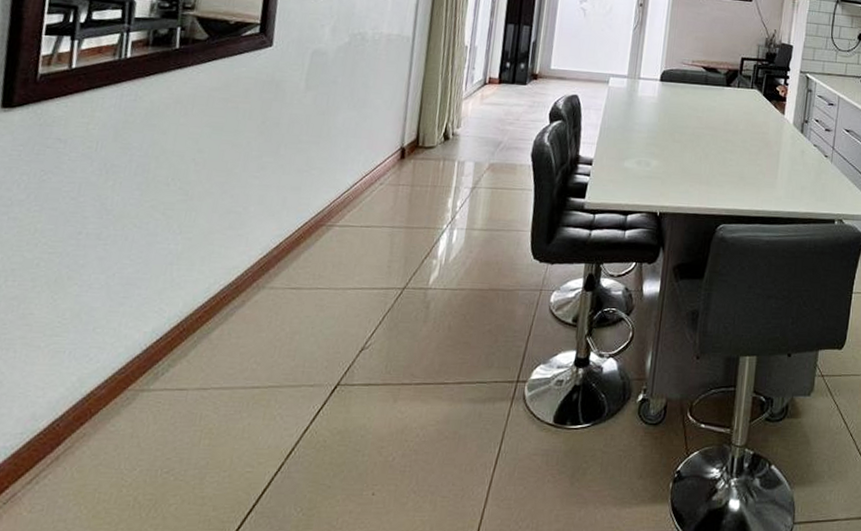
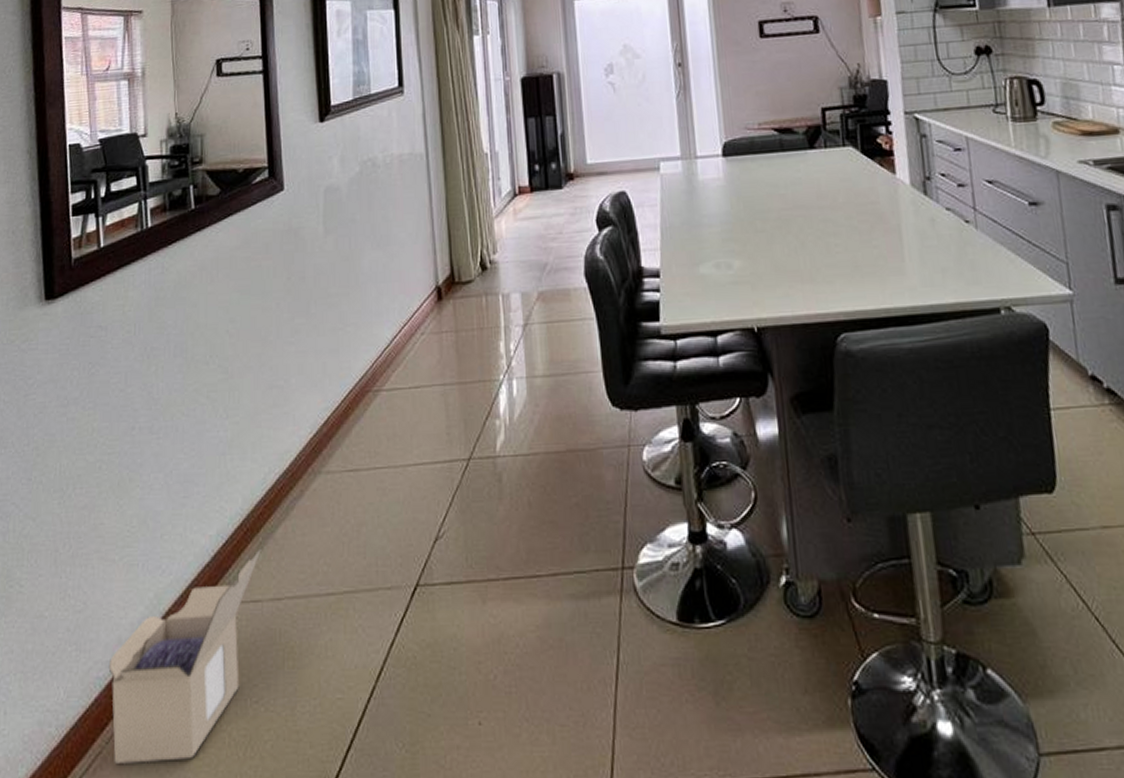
cardboard box: none [9,344,195,521] -> present [108,546,261,763]

